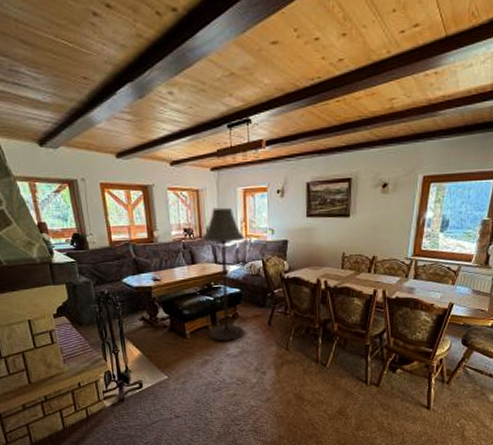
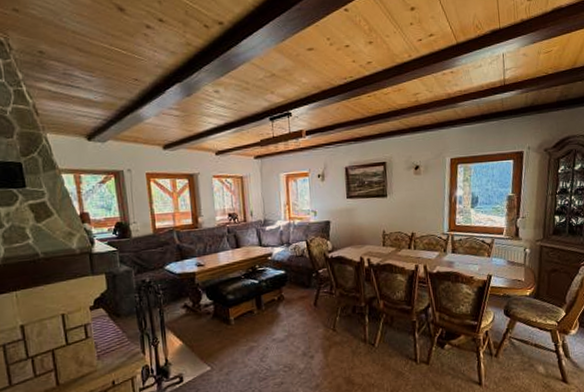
floor lamp: present [201,207,246,342] -> none [245,192,291,327]

